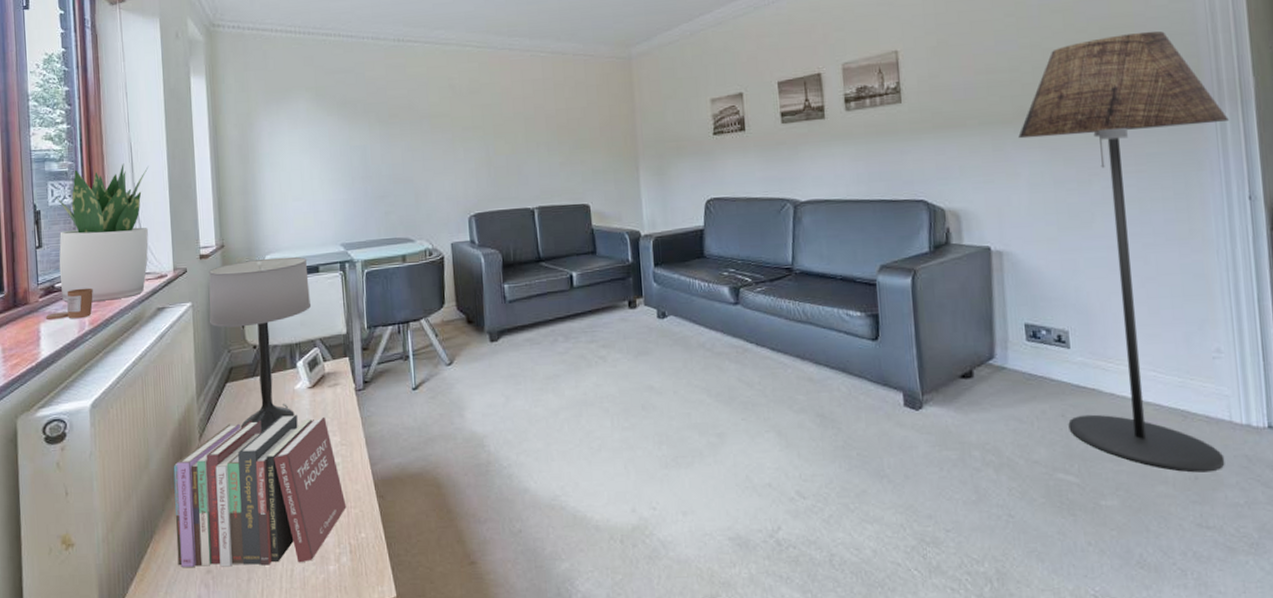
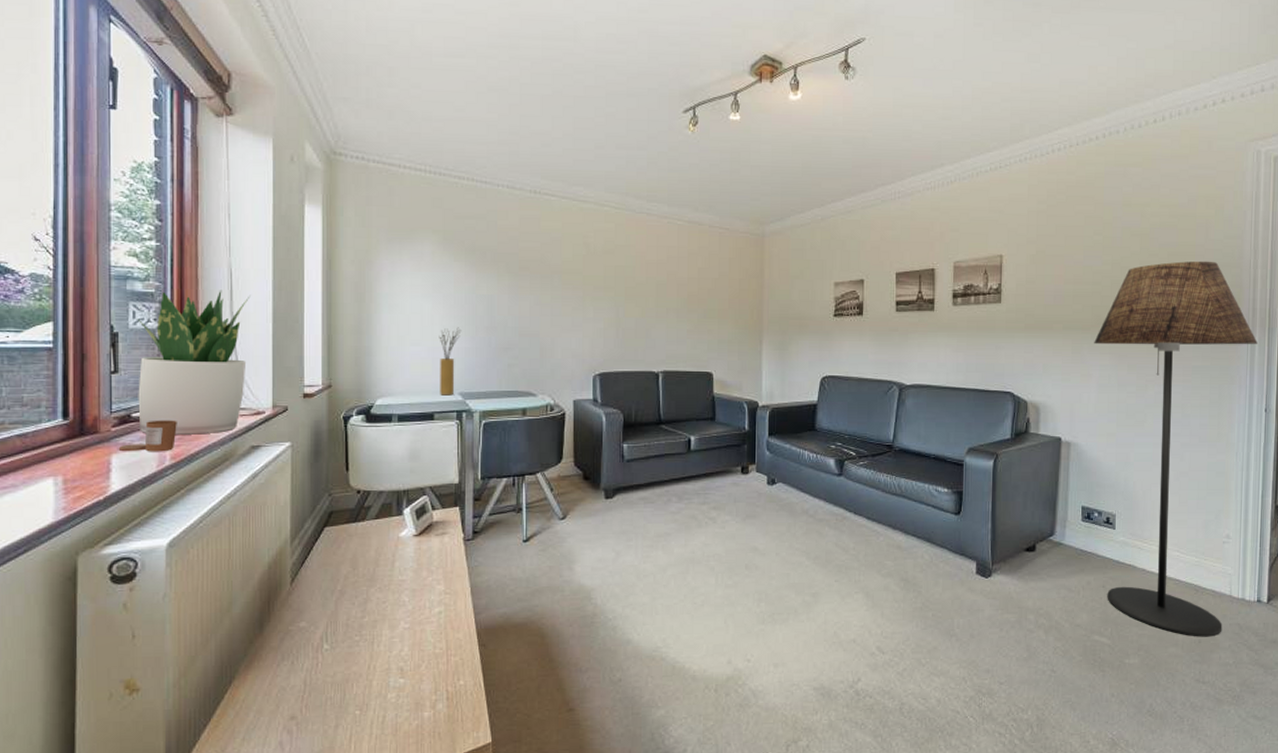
books: present [173,415,347,568] -> none [258,562,446,714]
table lamp: present [208,256,312,432] -> none [309,402,424,579]
vase: none [318,179,339,248] -> present [439,327,462,396]

